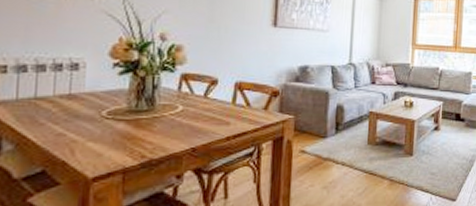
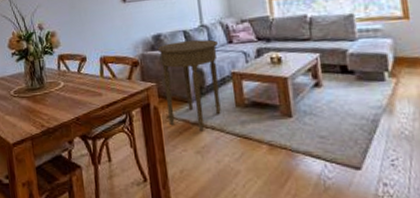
side table: none [301,76,362,166] -> present [157,39,221,130]

